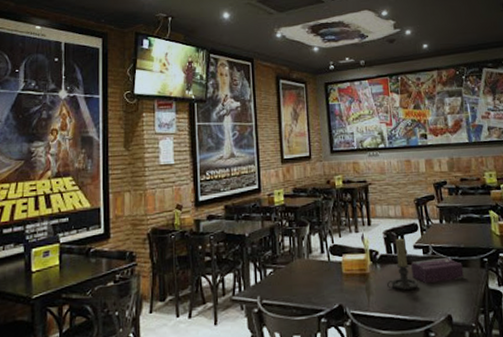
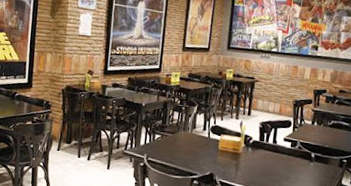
candle holder: present [387,238,419,291] -> none [254,130,281,173]
tissue box: present [411,257,464,284] -> none [277,151,323,172]

